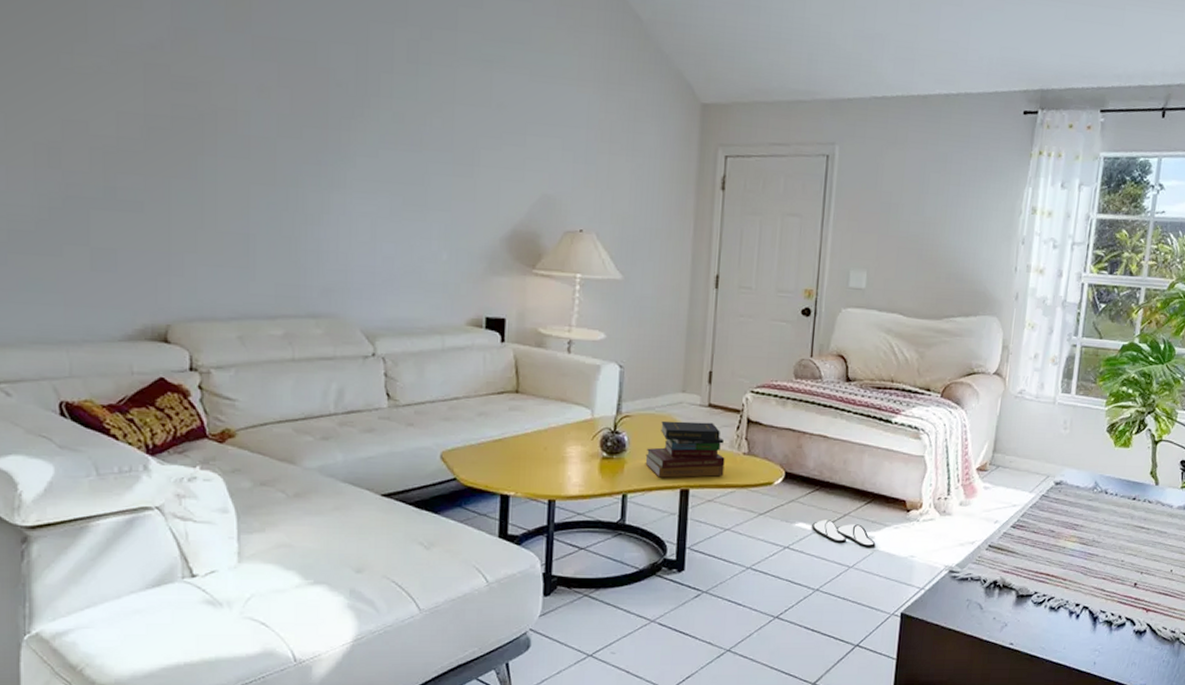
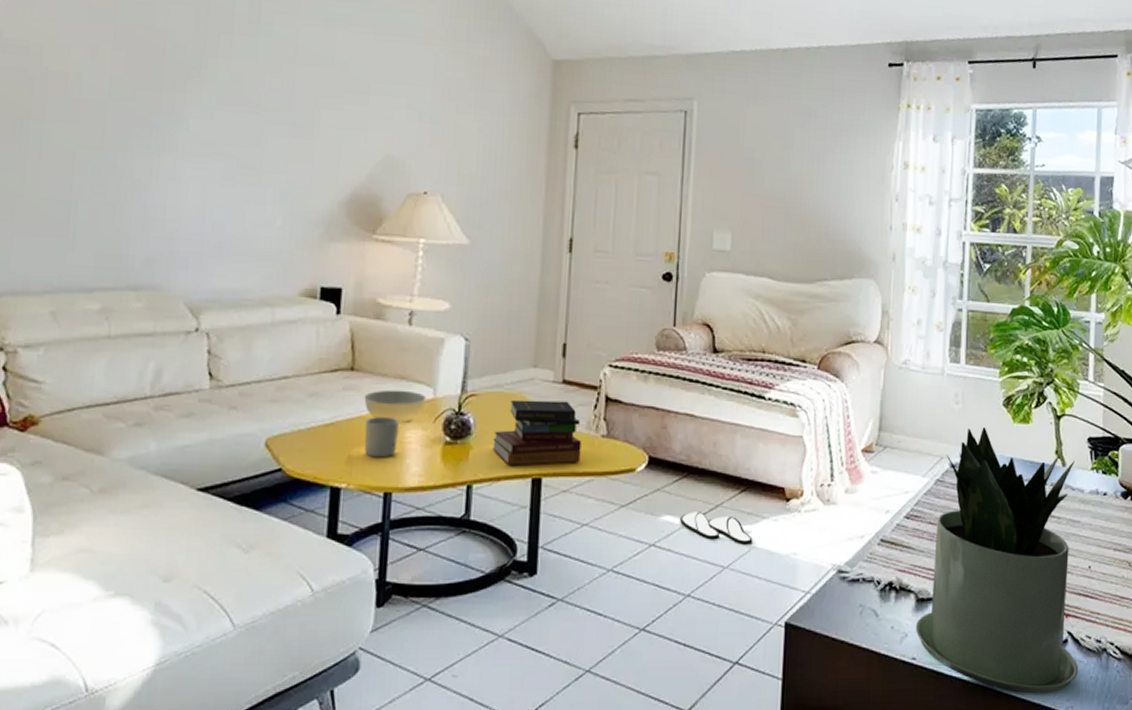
bowl: none [528,410,585,441] -> present [364,389,427,424]
mug: none [529,434,561,470] -> present [364,417,400,458]
planter: none [1014,450,1167,674] -> present [915,427,1079,694]

